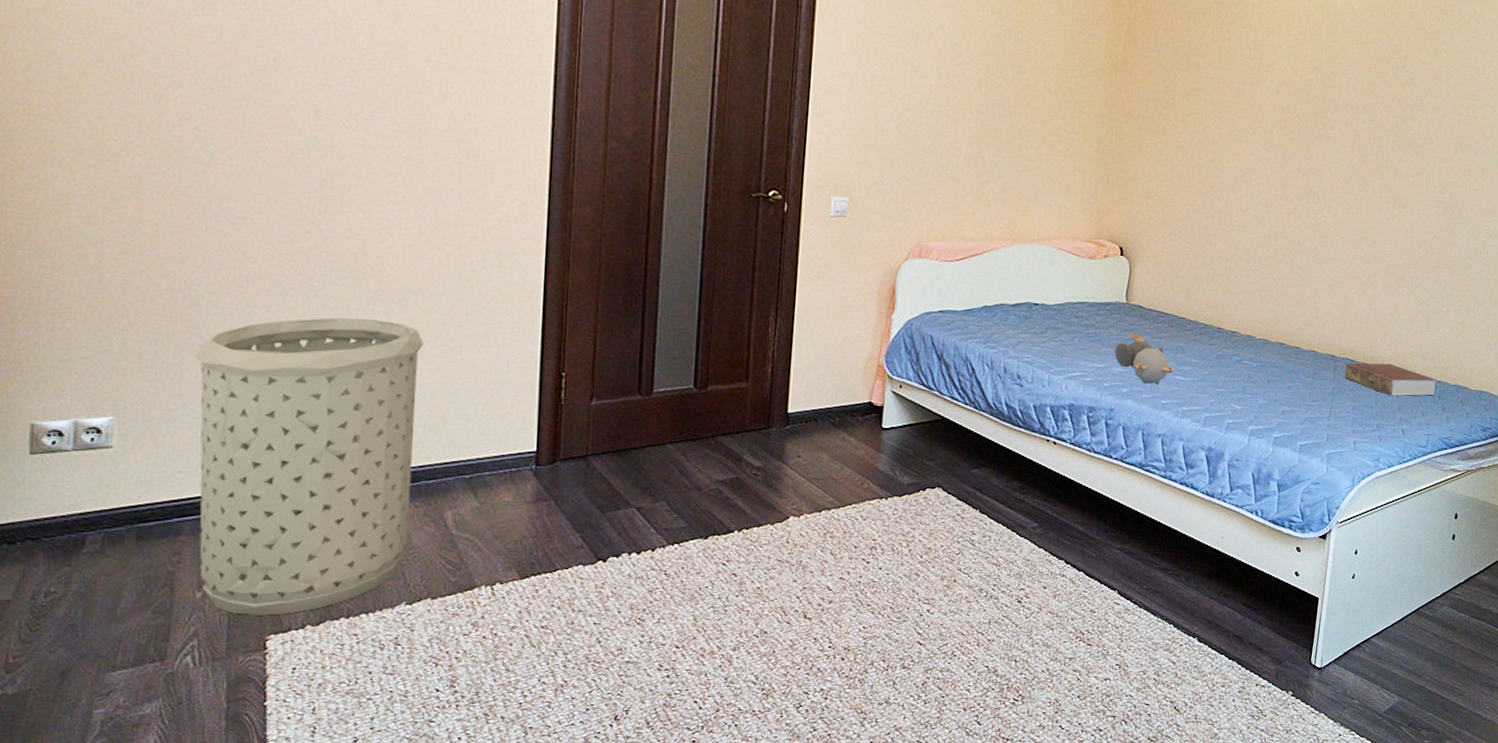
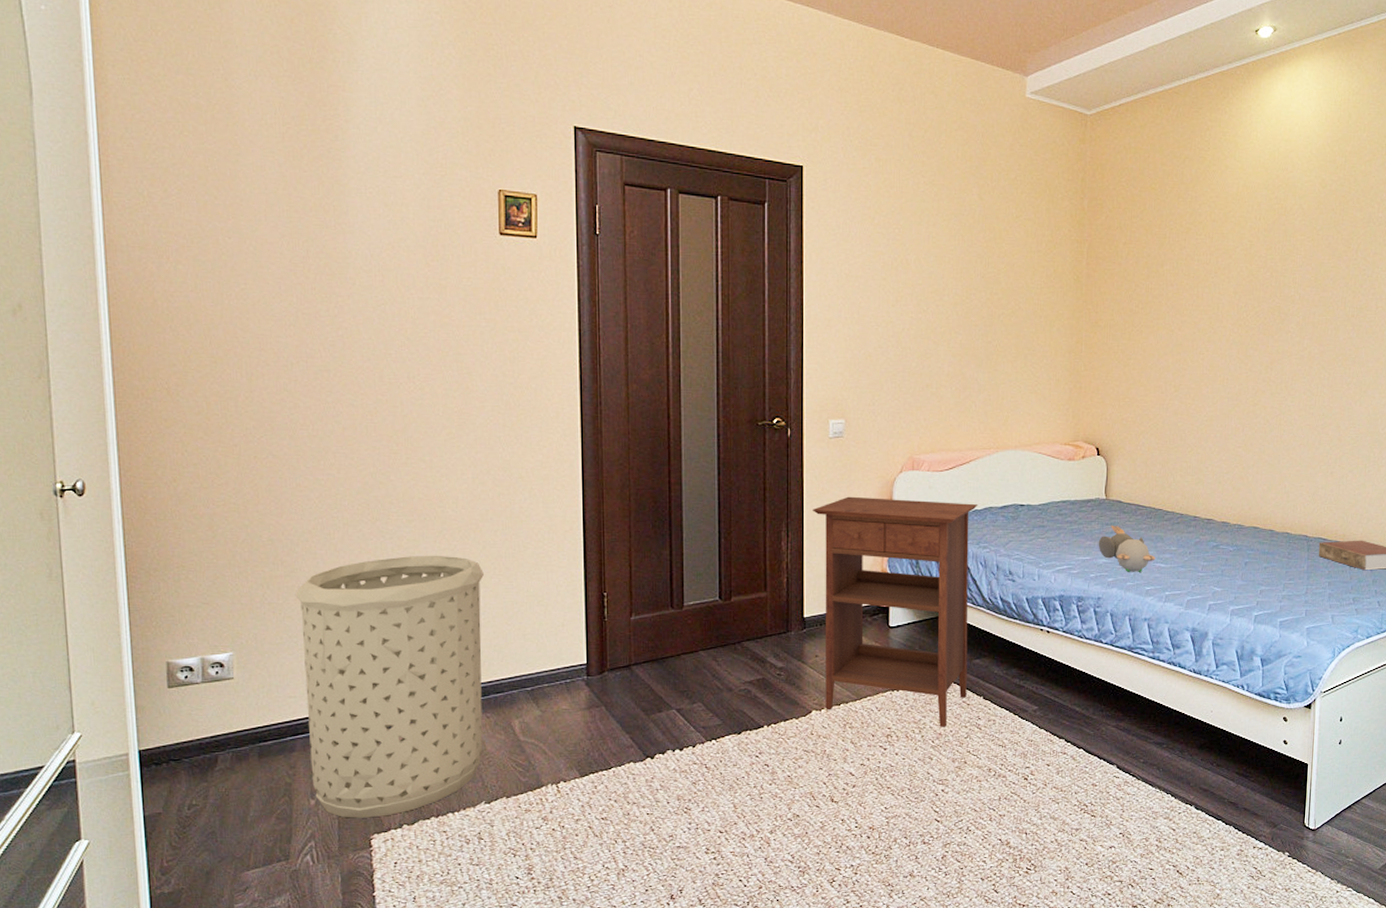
nightstand: none [805,282,989,541] -> present [813,496,978,727]

